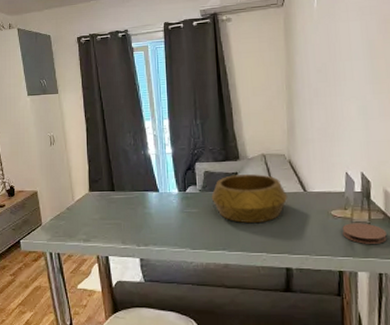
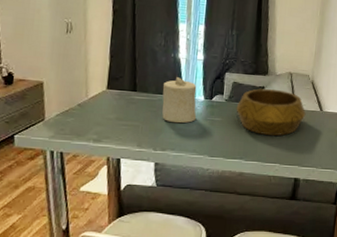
candle: none [138,173,173,218] -> present [162,77,197,124]

